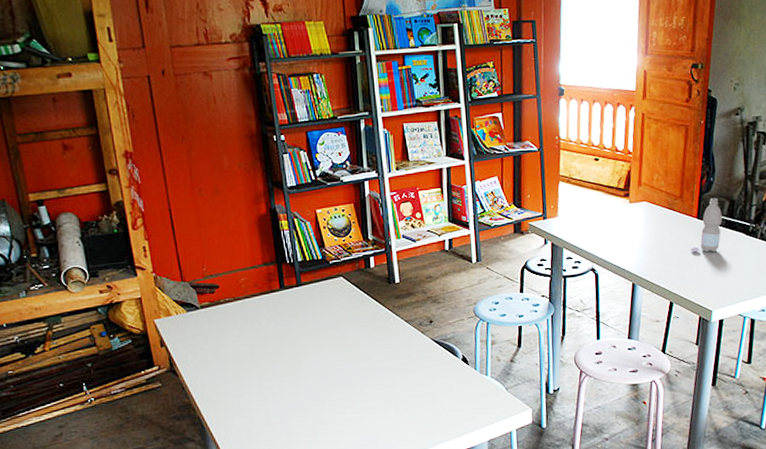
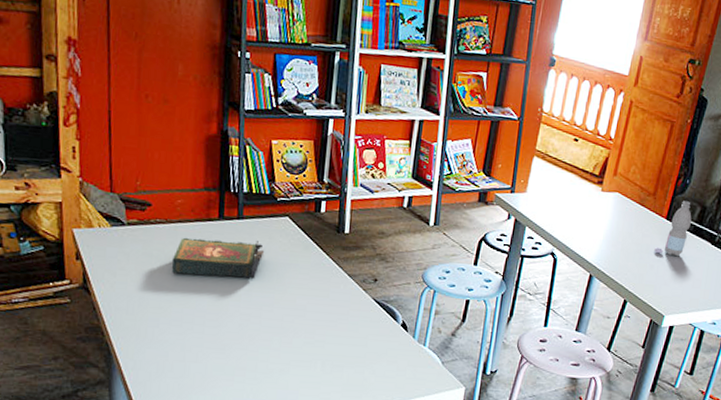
book: none [244,303,326,345] -> present [171,237,265,280]

